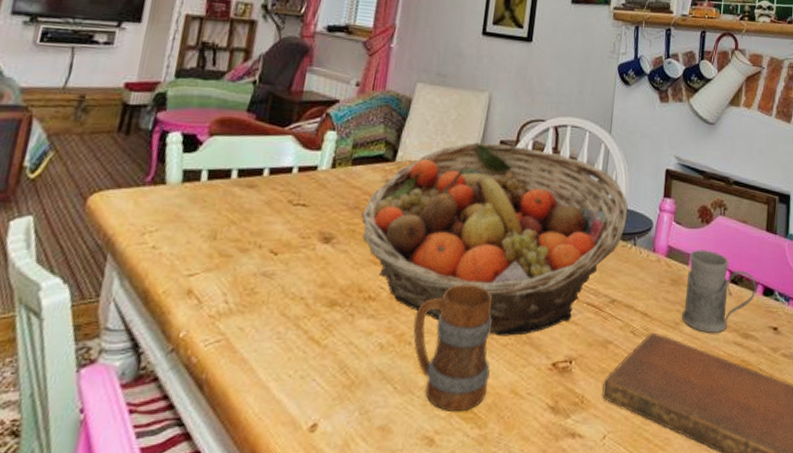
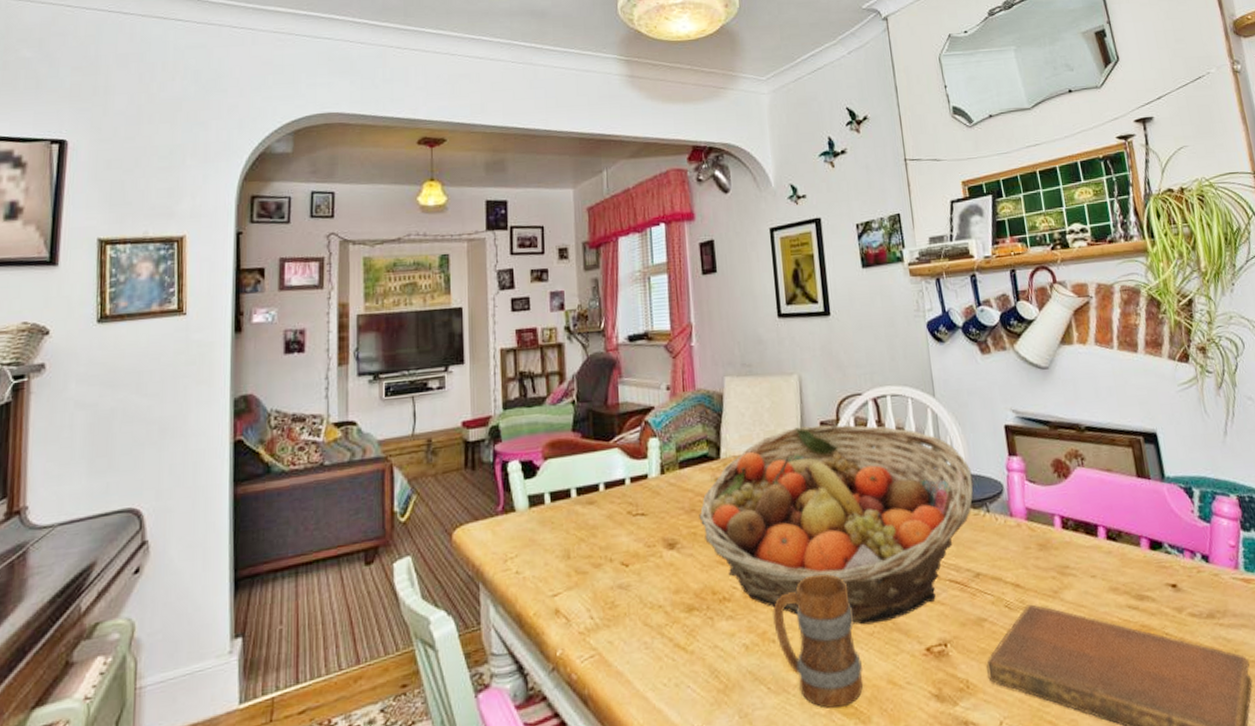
mug: present [682,250,757,333] -> none [1052,507,1141,599]

